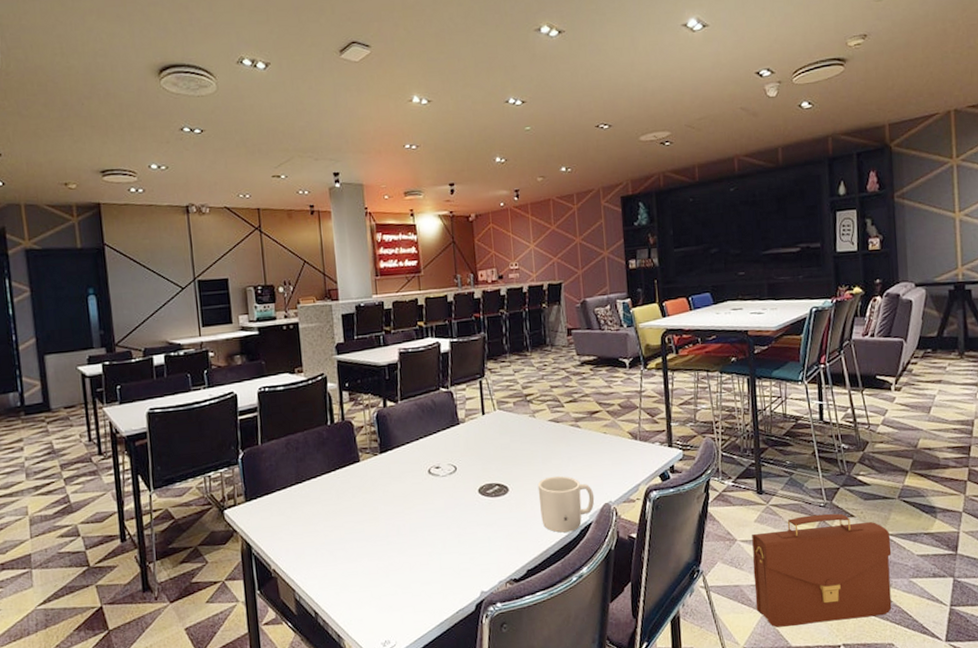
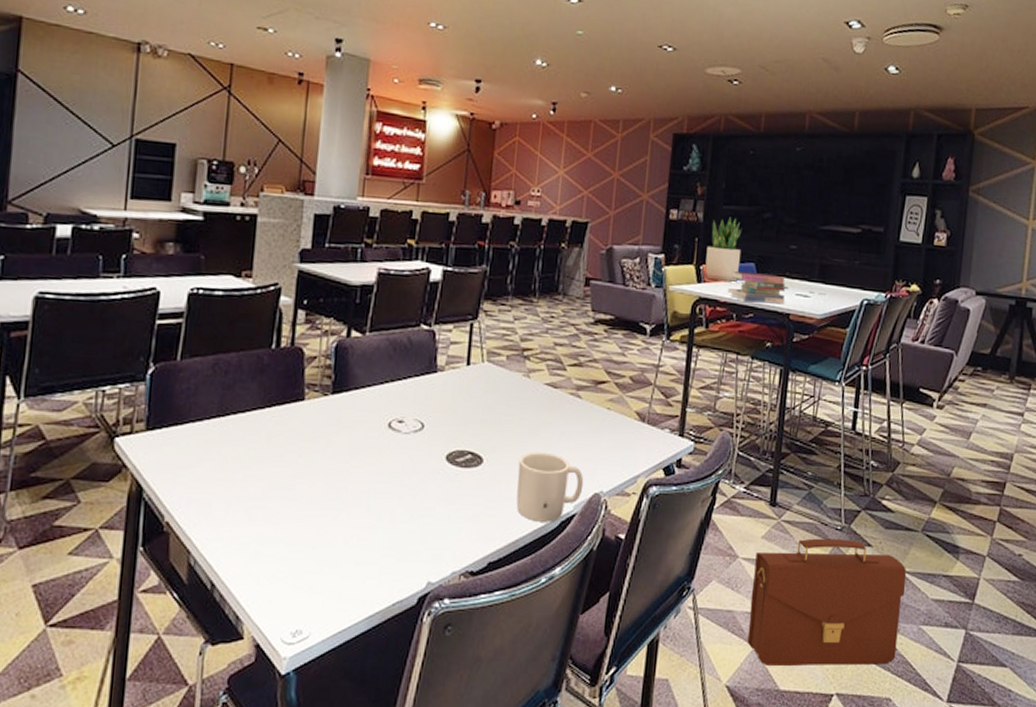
planter: none [666,257,697,313] -> present [705,216,742,282]
books: none [689,299,742,326] -> present [727,271,785,304]

